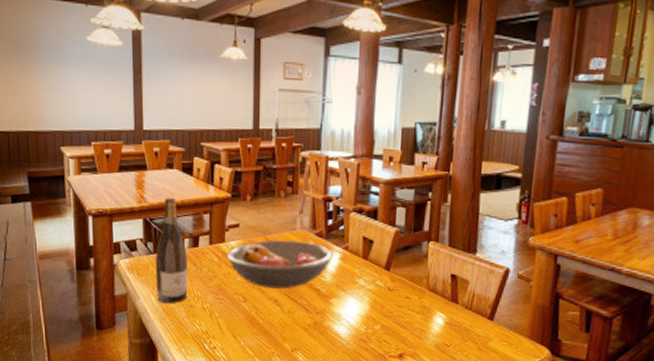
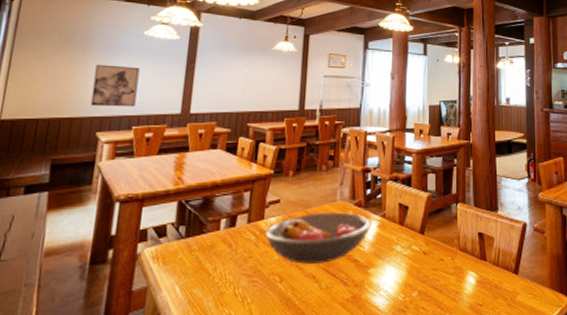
wall art: none [48,75,91,122] -> present [90,64,140,107]
wine bottle: present [155,197,188,304] -> none [182,177,223,294]

